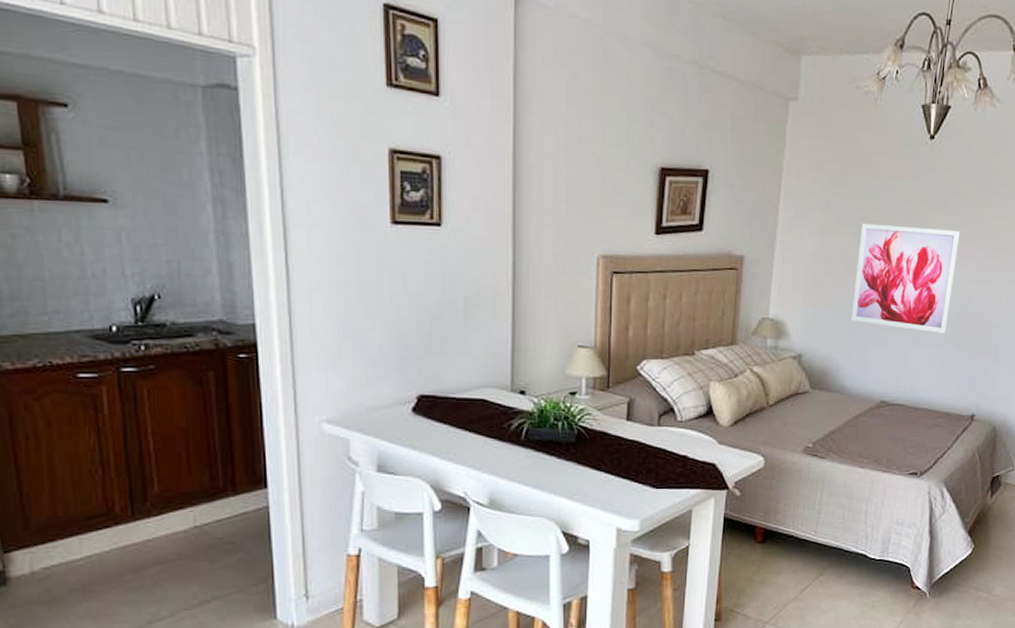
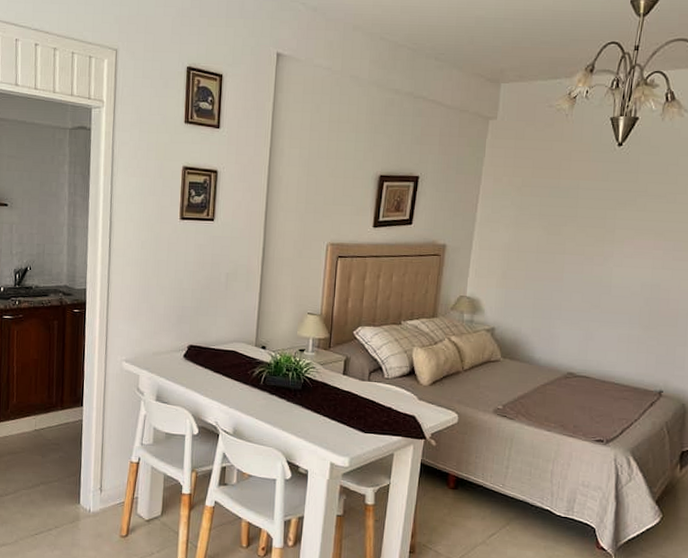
wall art: present [851,223,960,334] -> none [540,218,647,315]

